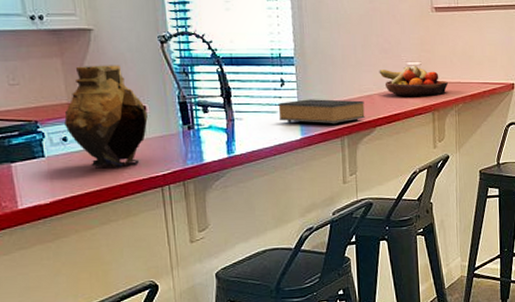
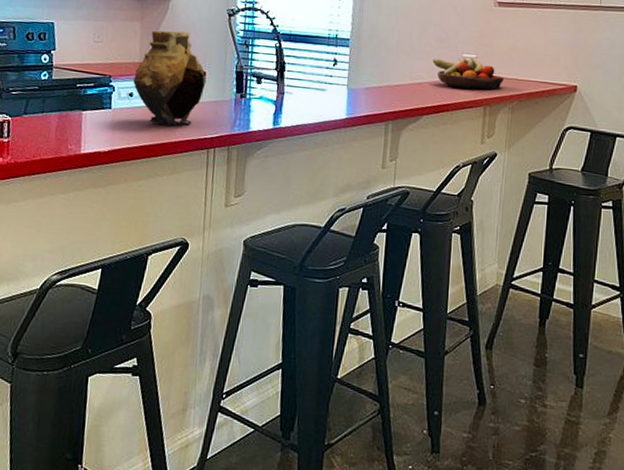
book: present [278,99,365,125] -> none [326,80,414,108]

